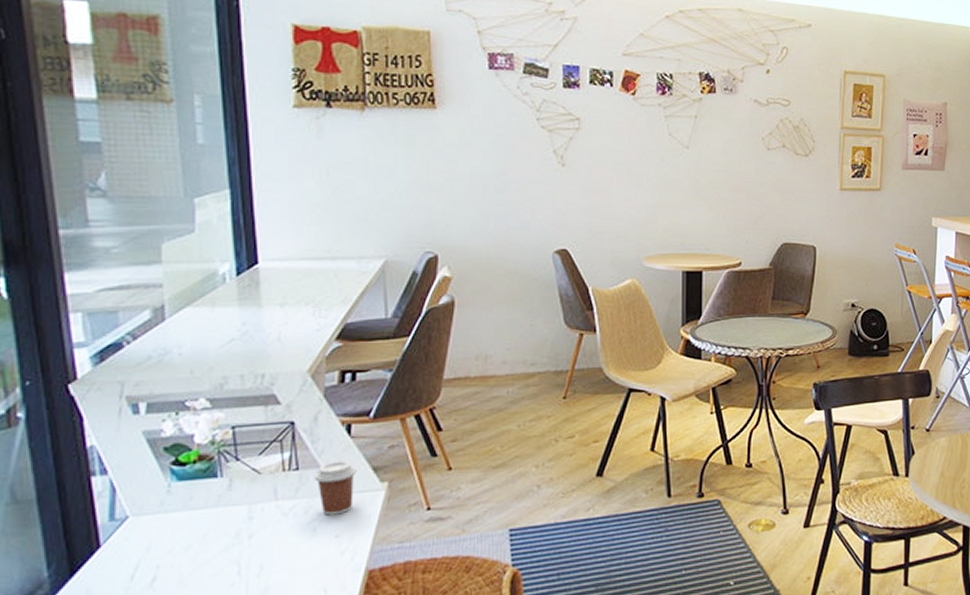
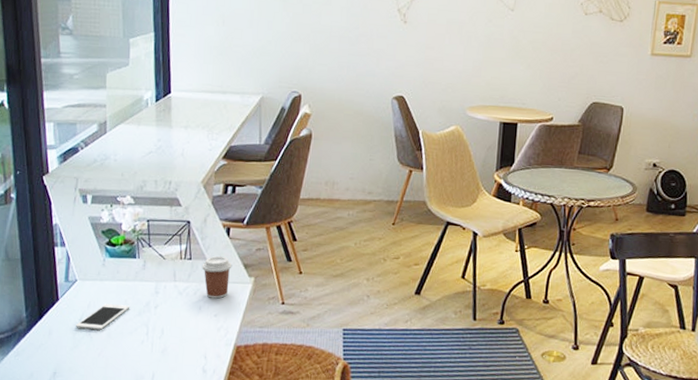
cell phone: none [129,540,212,580] -> present [76,304,130,330]

